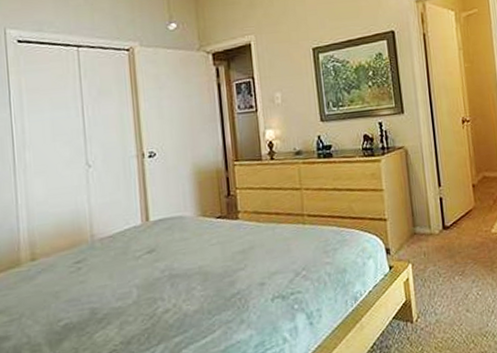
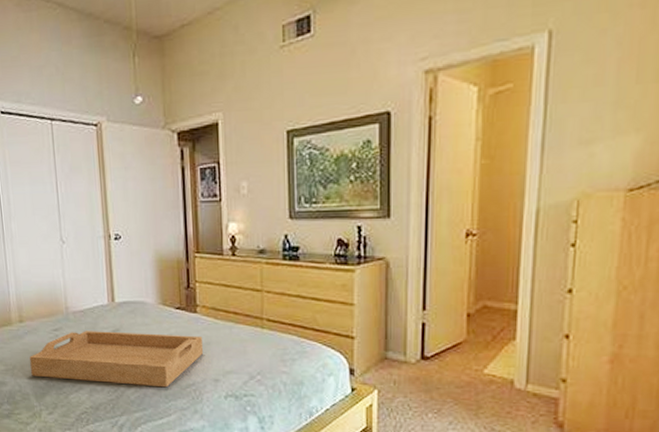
serving tray: none [43,241,247,322] -> present [30,331,203,388]

